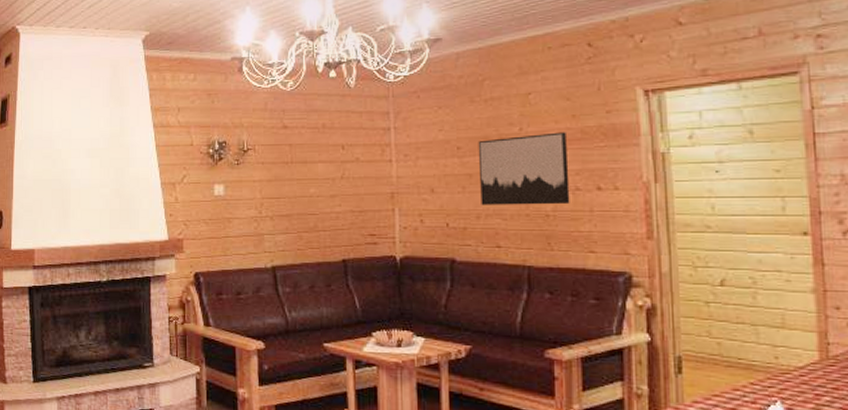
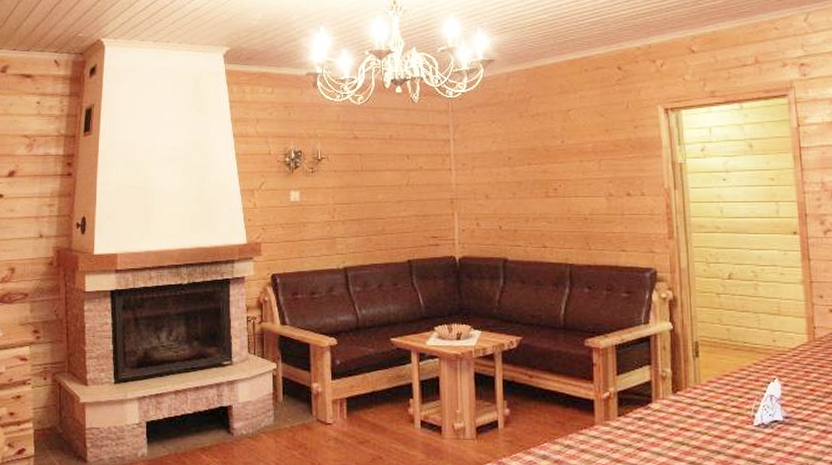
wall art: present [478,132,570,205] -> none [526,145,605,209]

